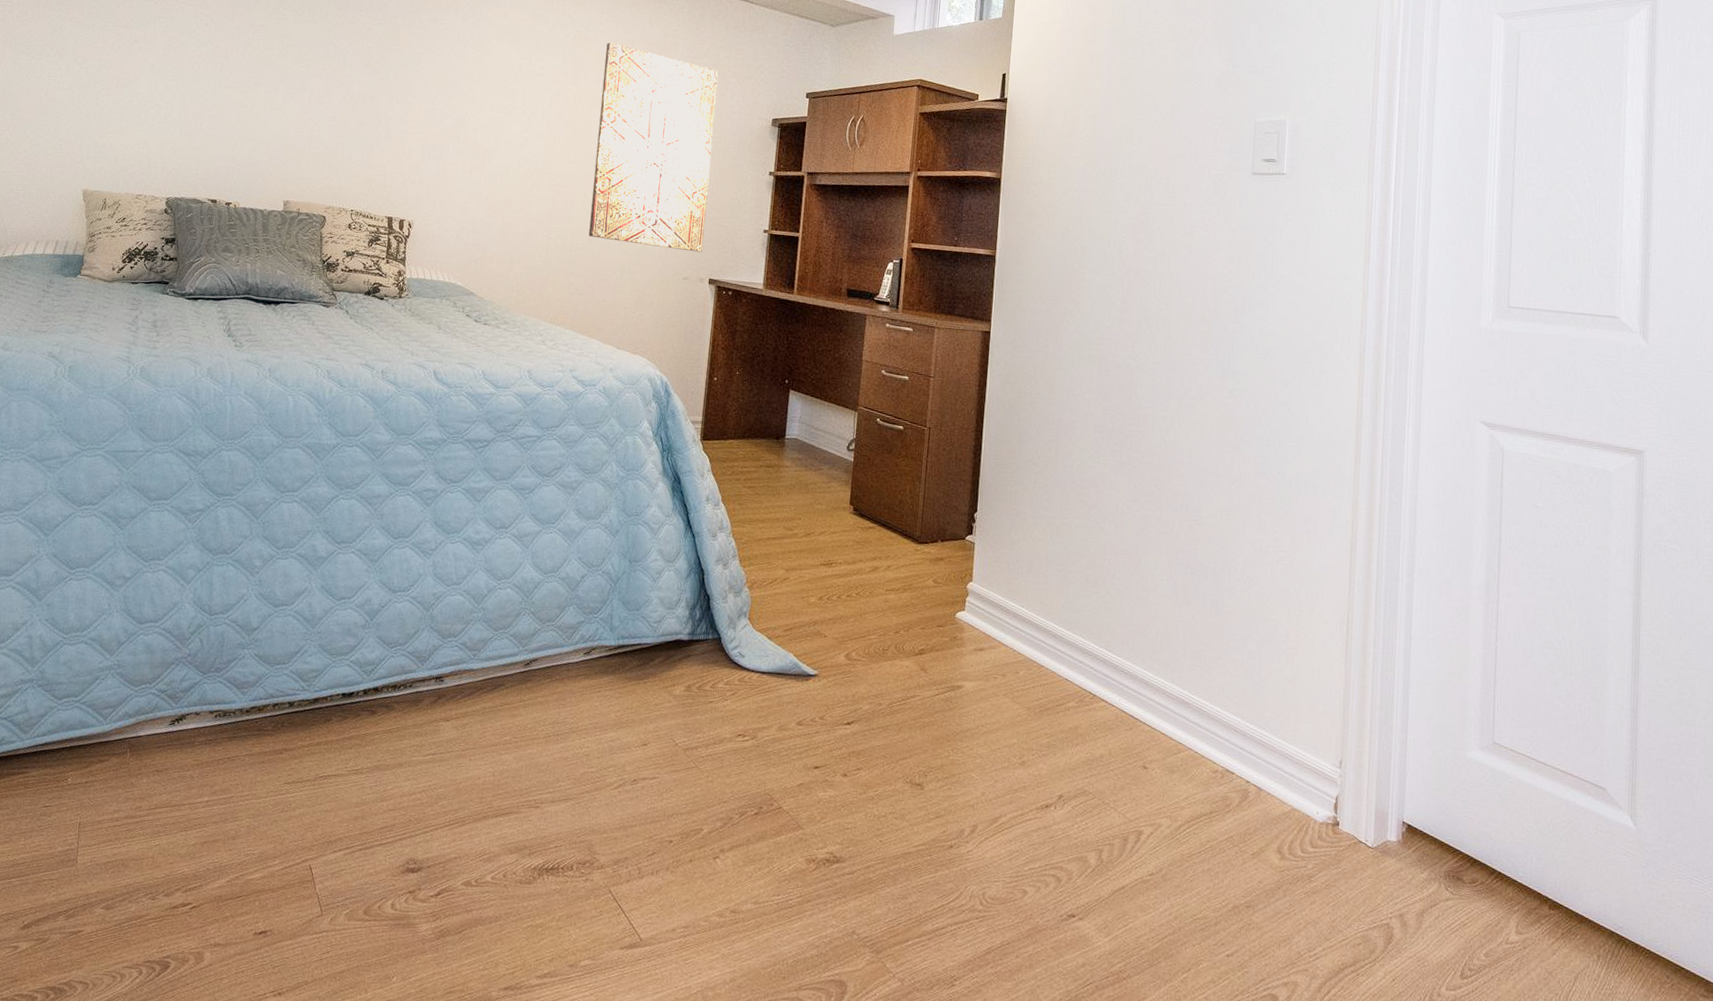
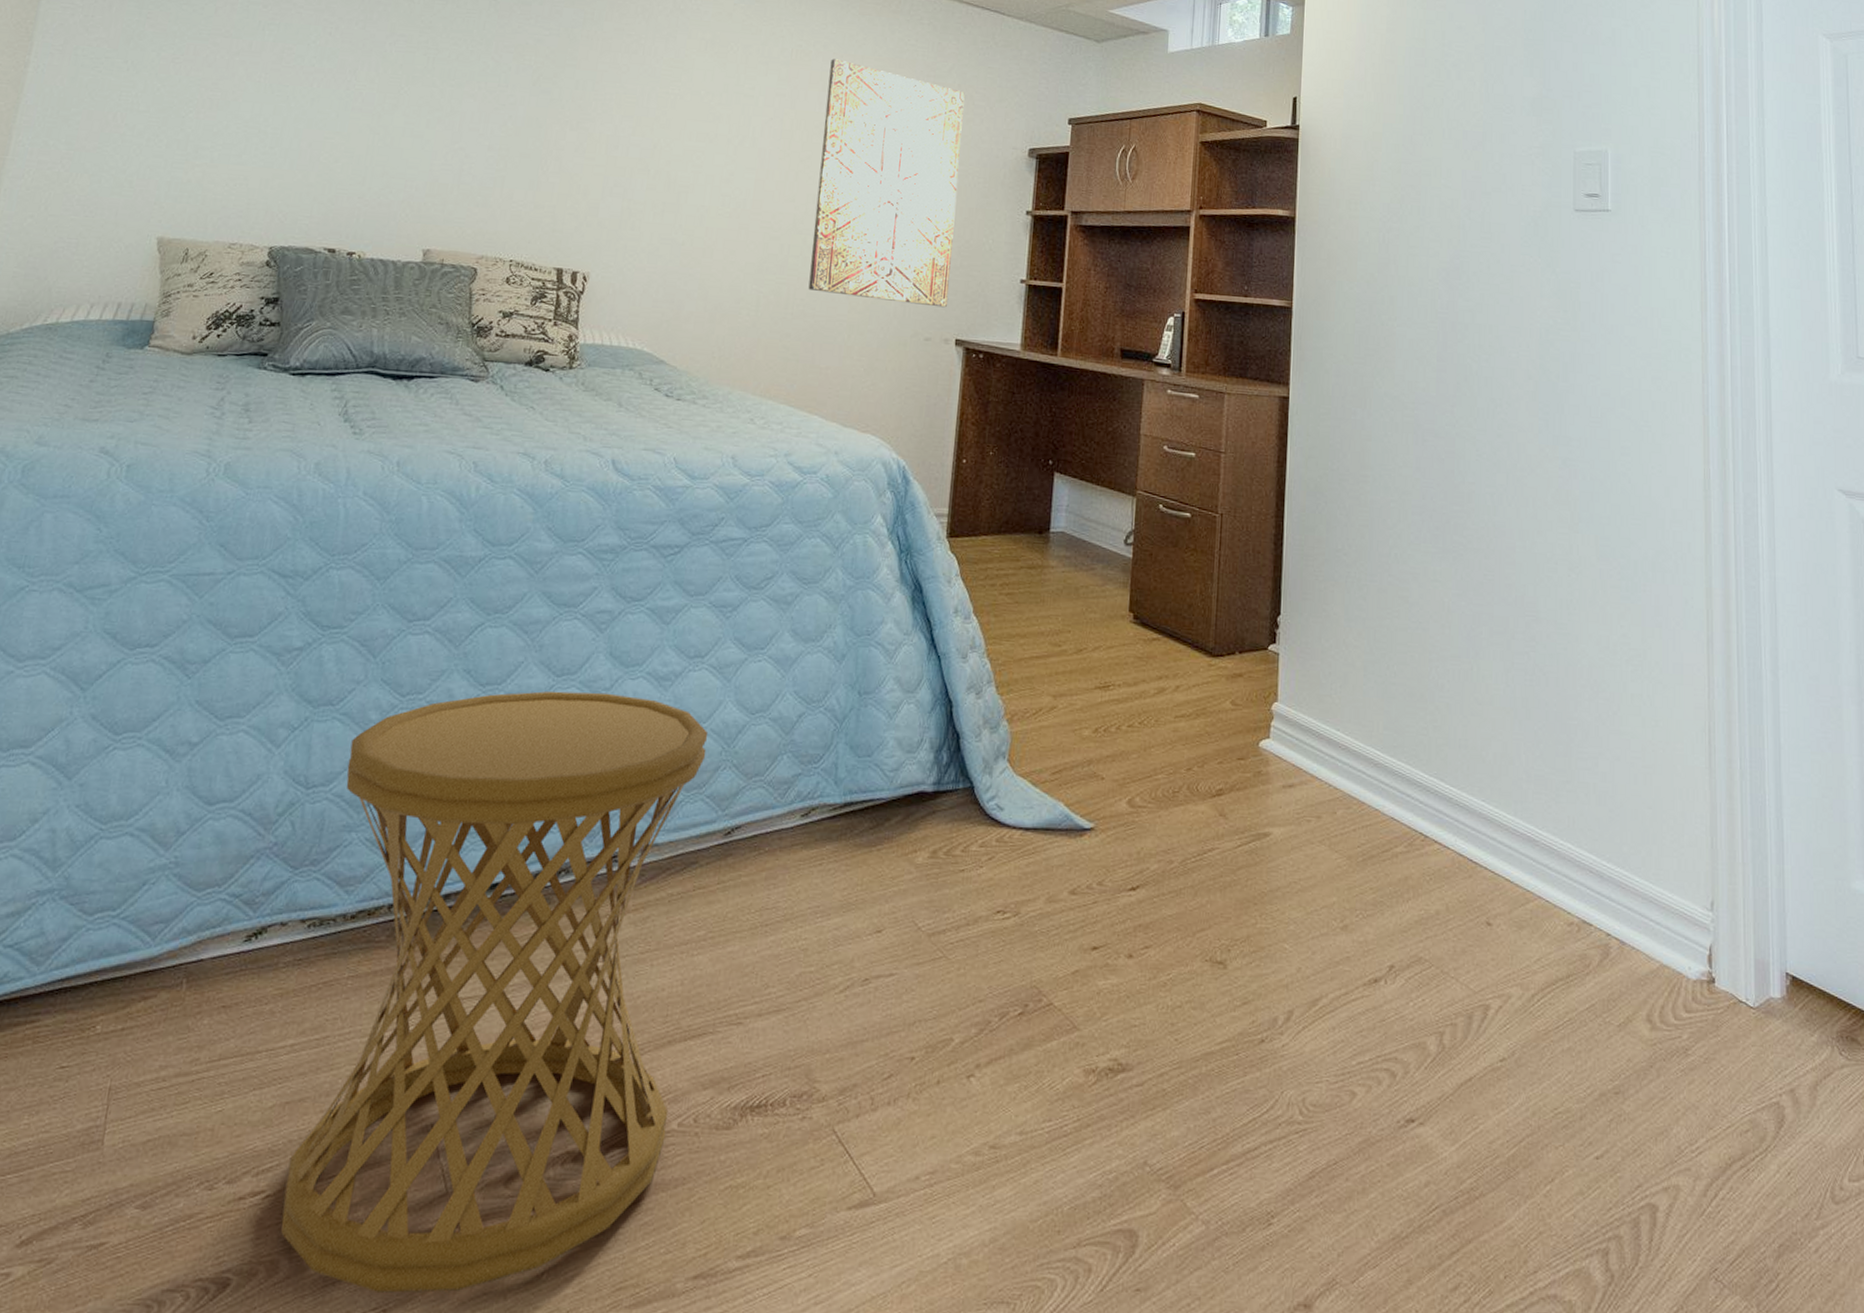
side table: none [204,549,512,984] -> present [281,691,709,1294]

